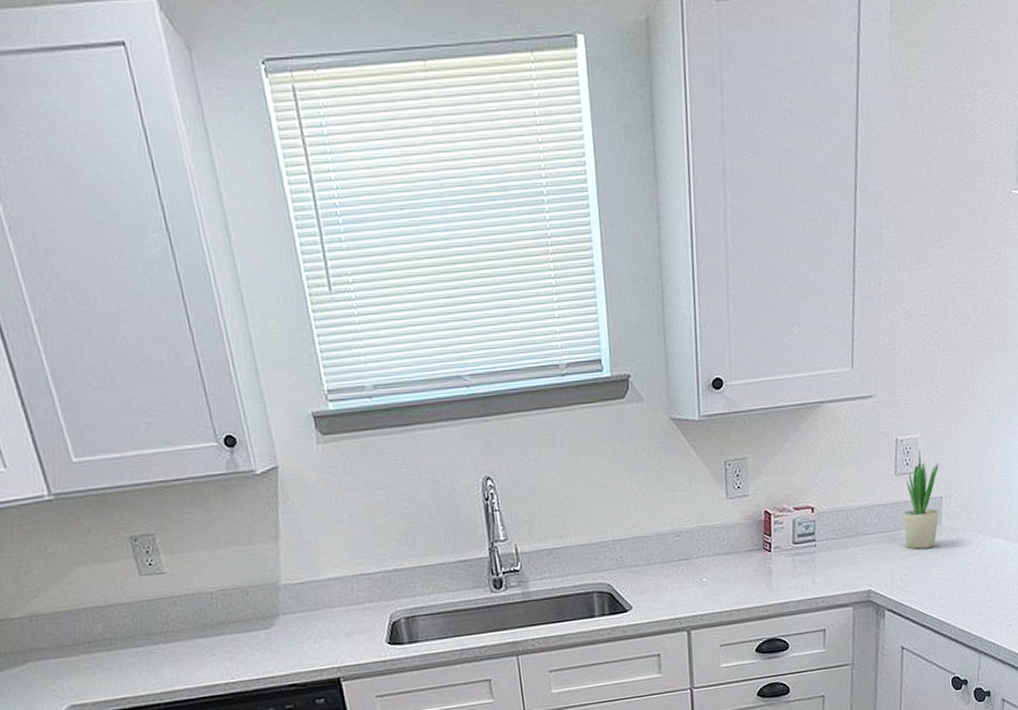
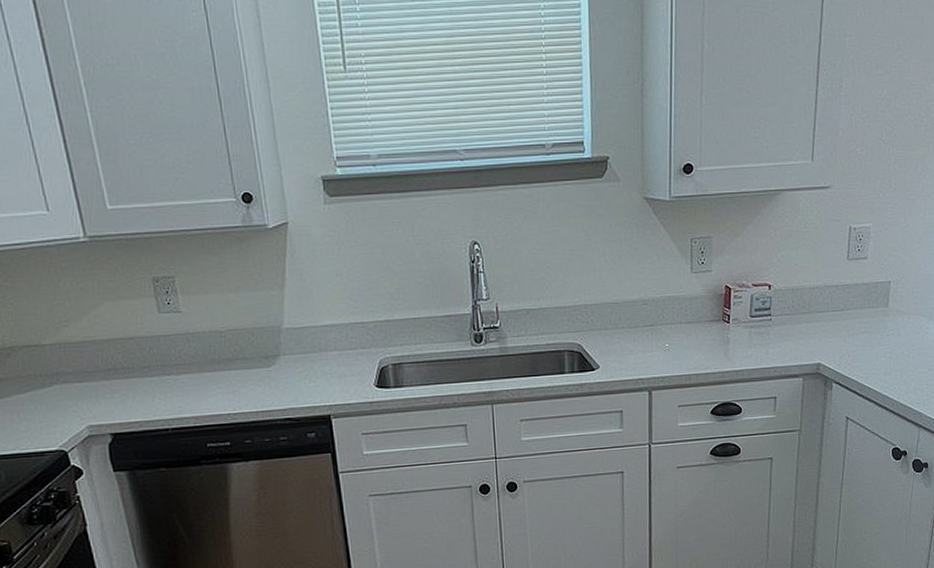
potted plant: present [903,450,939,550] -> none [853,238,889,328]

